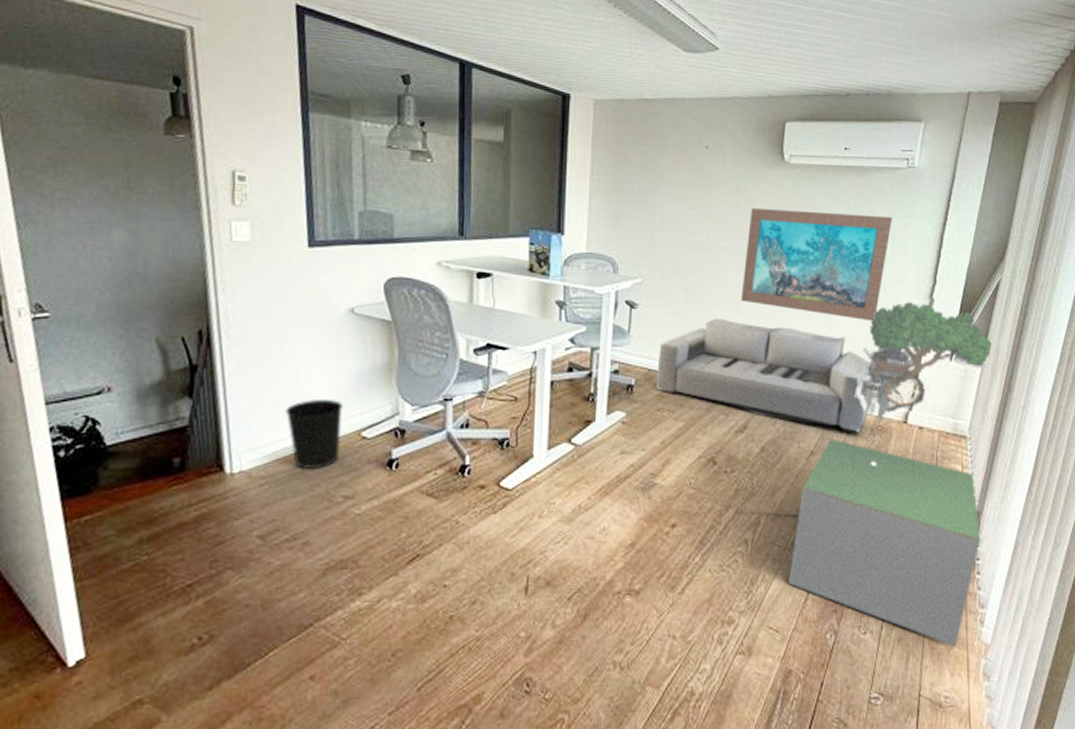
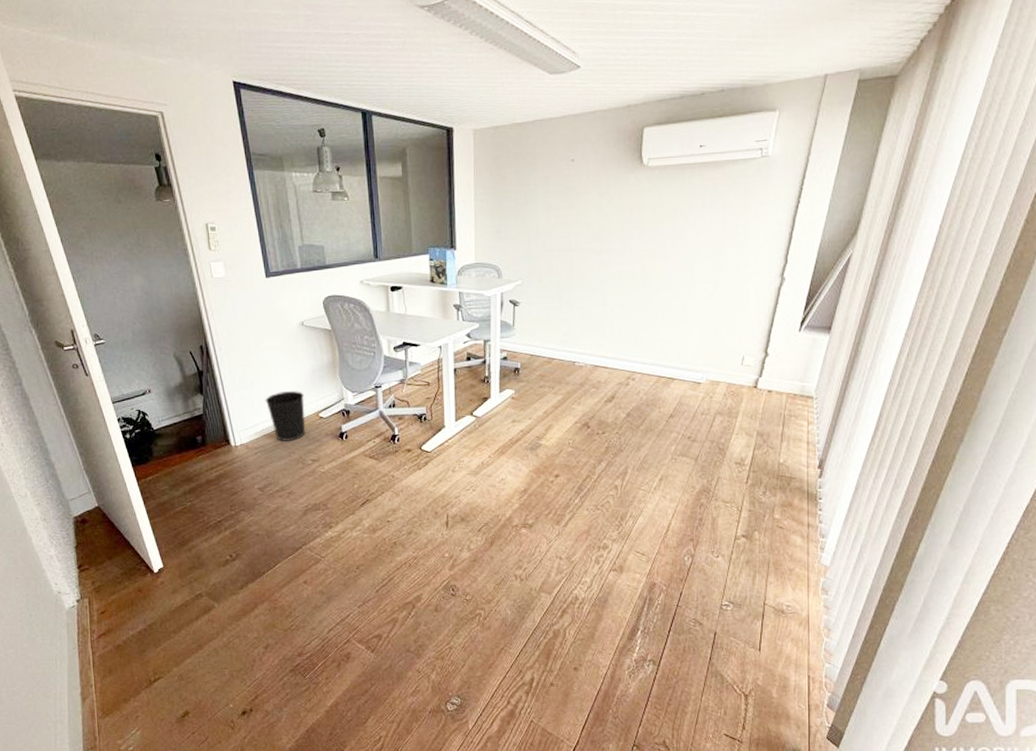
loveseat: present [655,318,873,432] -> none [537,309,726,397]
wall art: present [741,208,892,322] -> none [607,205,745,302]
potted tree: present [789,302,992,647] -> none [652,282,841,568]

